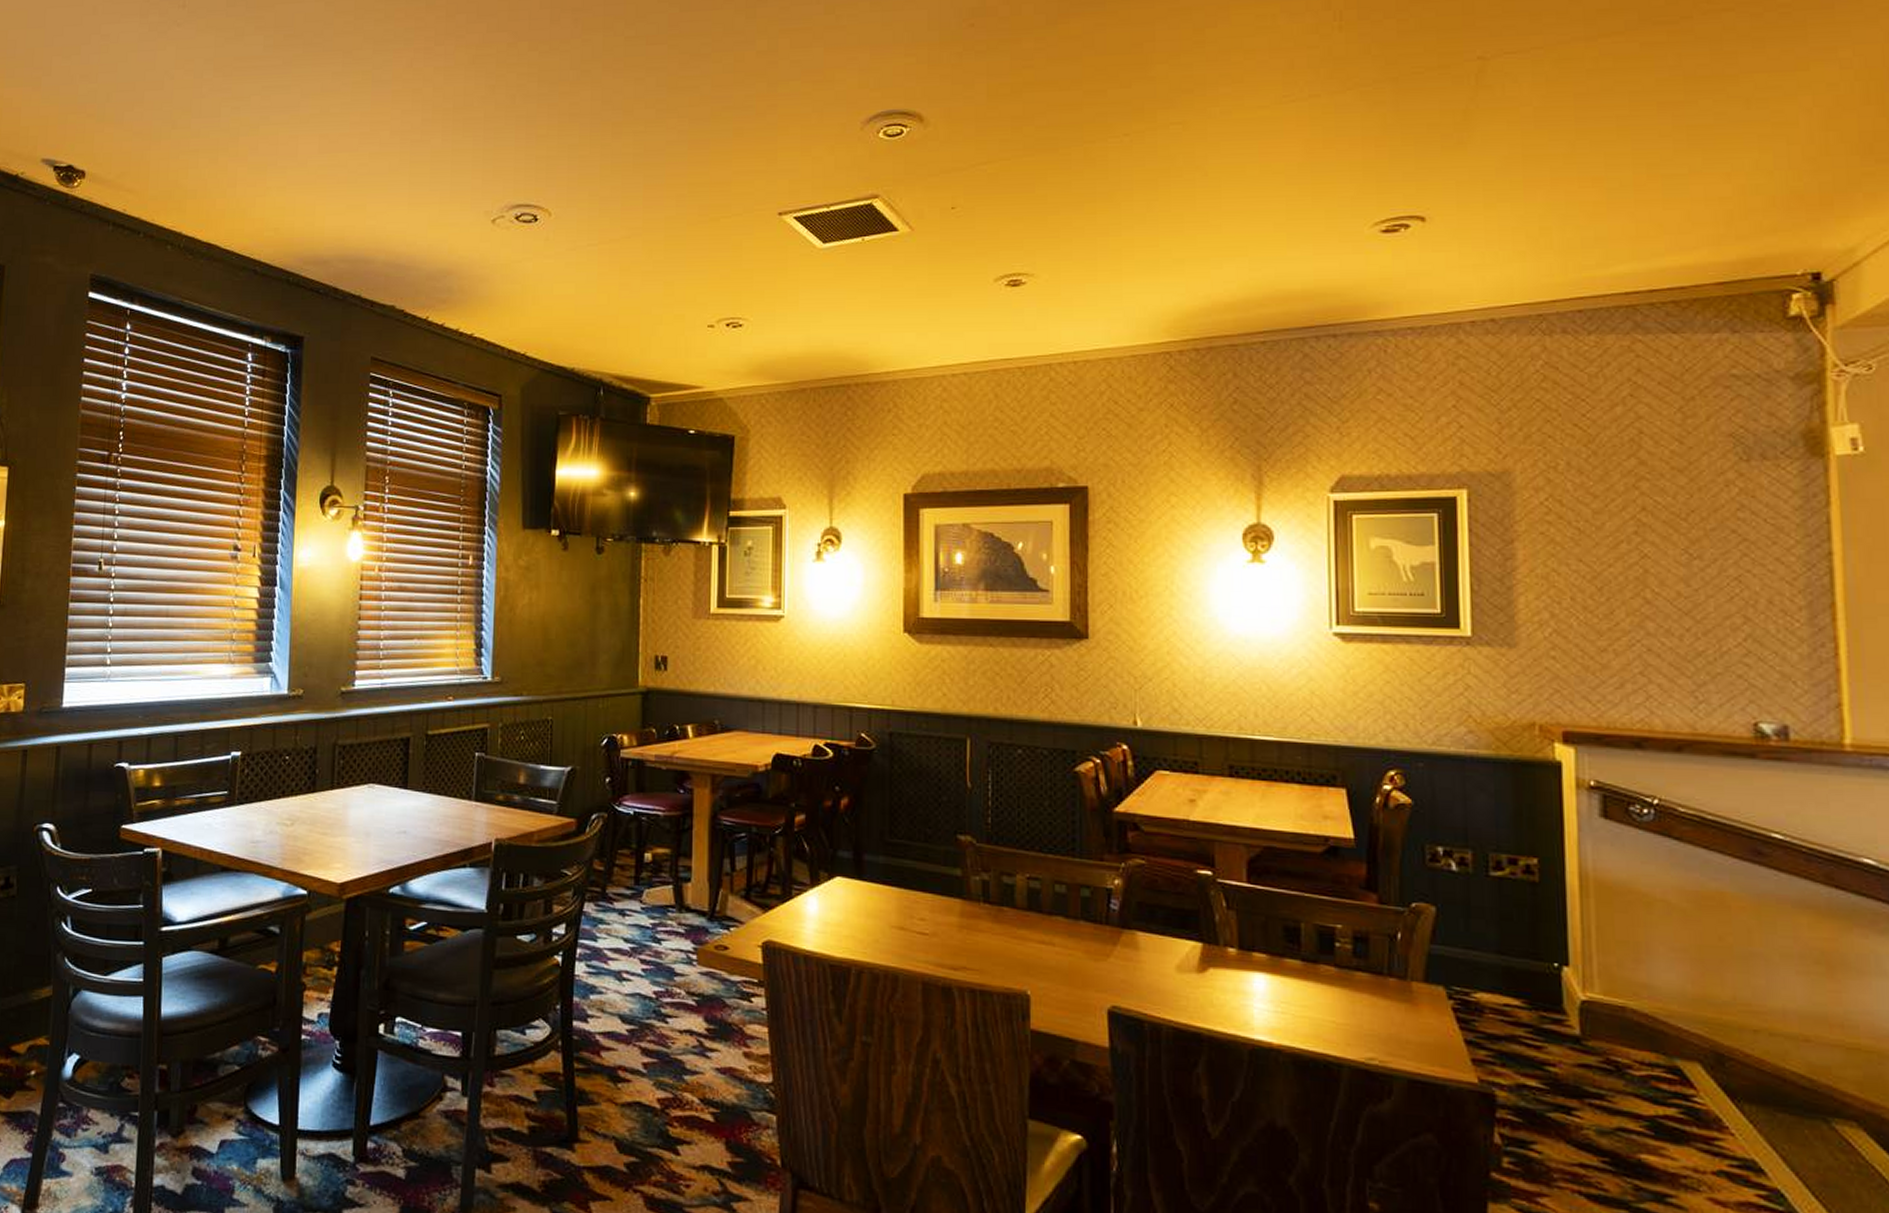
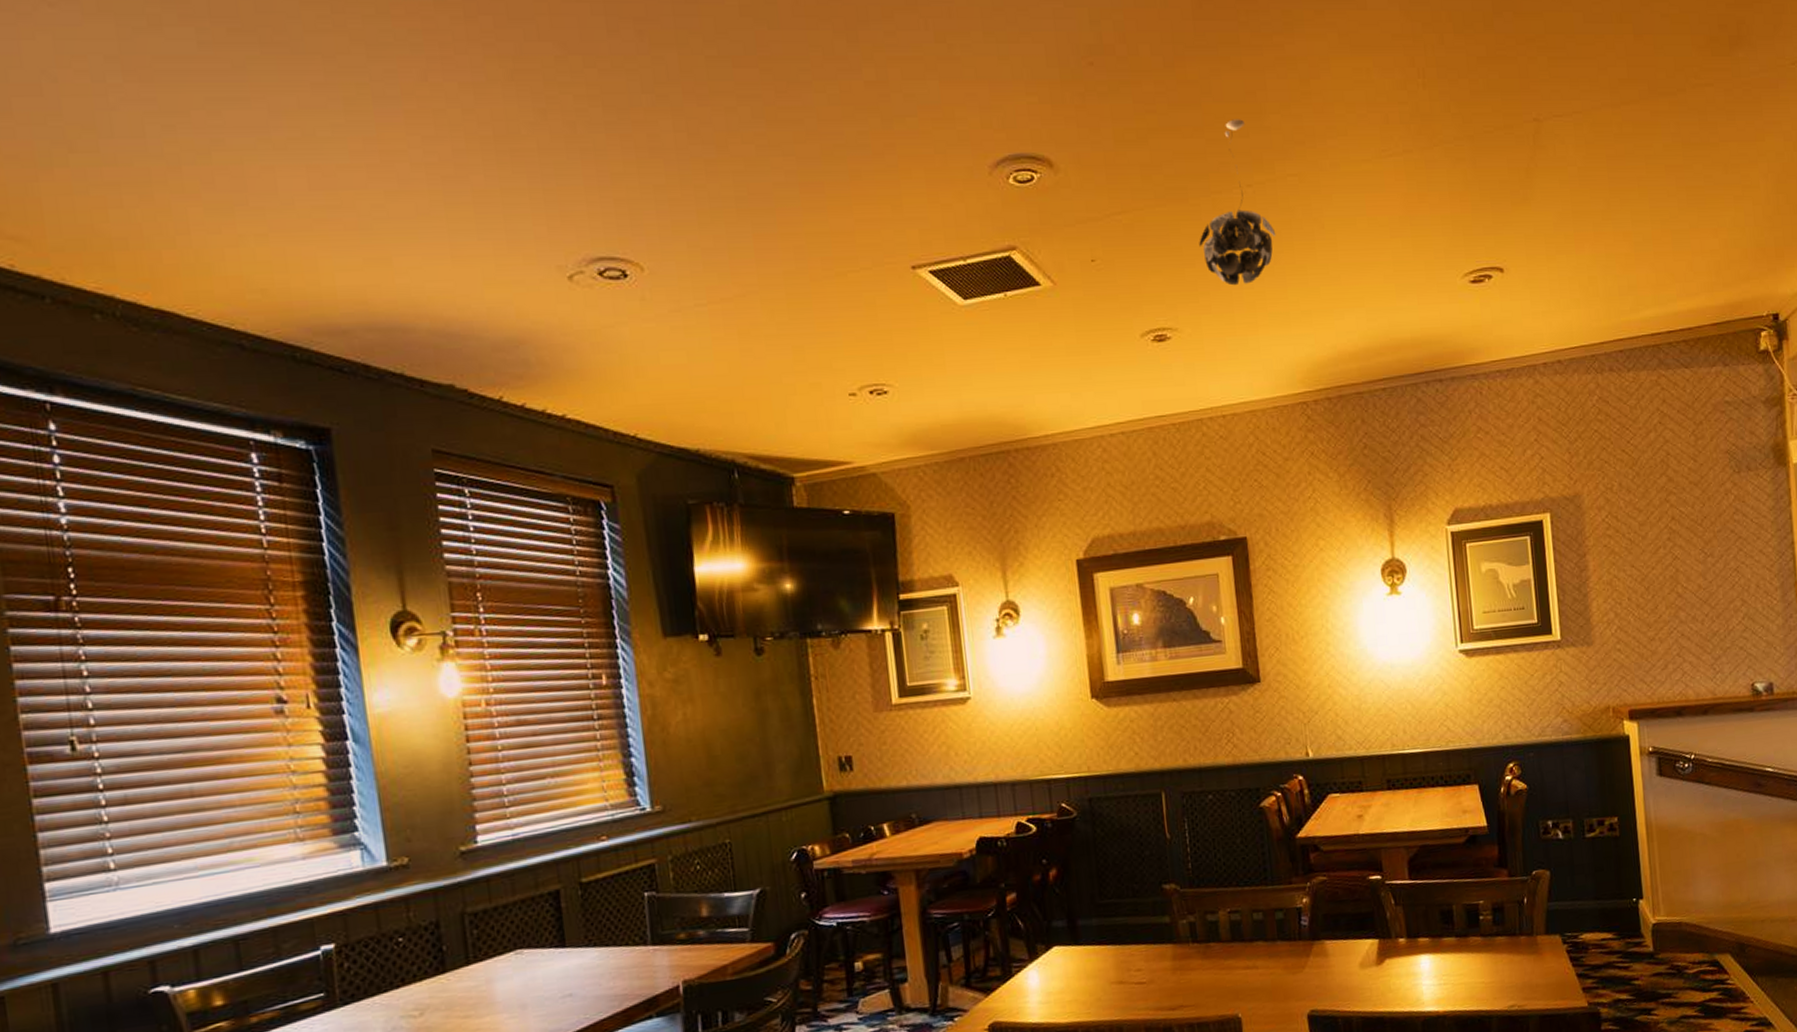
pendant light: none [1066,70,1152,233] -> present [1199,119,1276,286]

